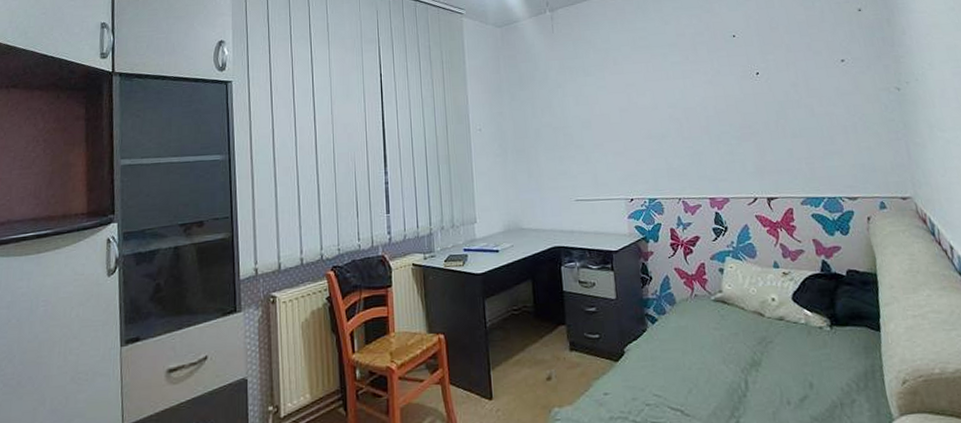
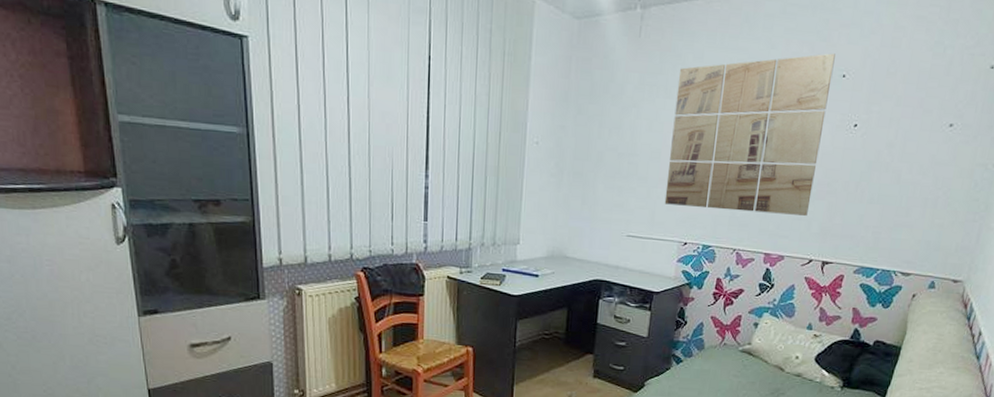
wall art: none [591,20,739,166] -> present [664,53,836,216]

